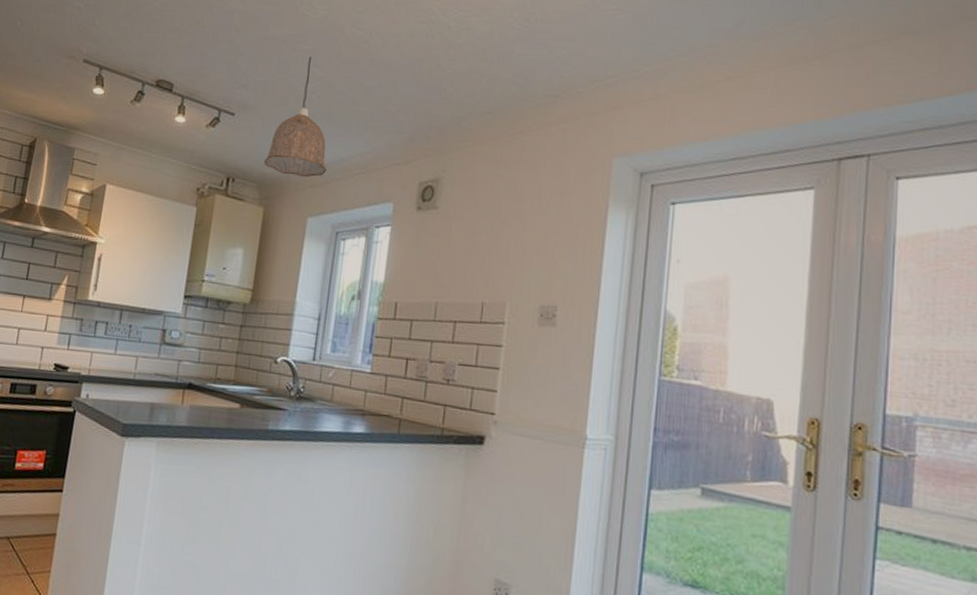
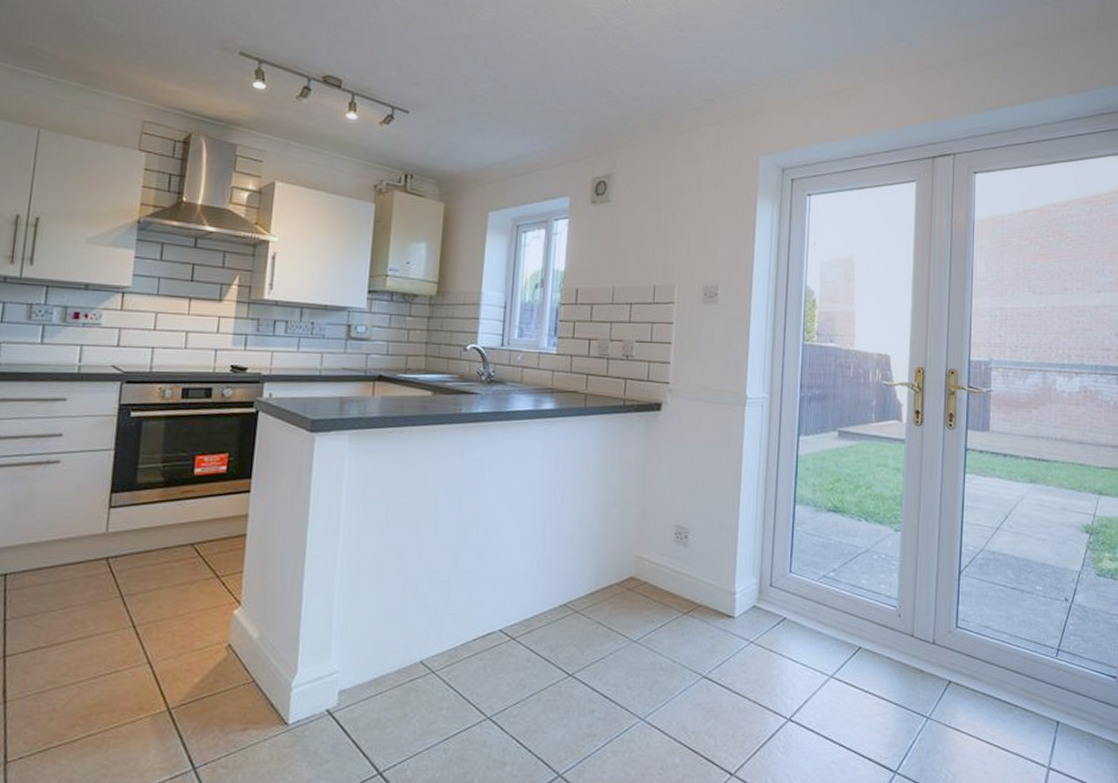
pendant lamp: present [264,56,327,178] -> none [442,57,505,174]

